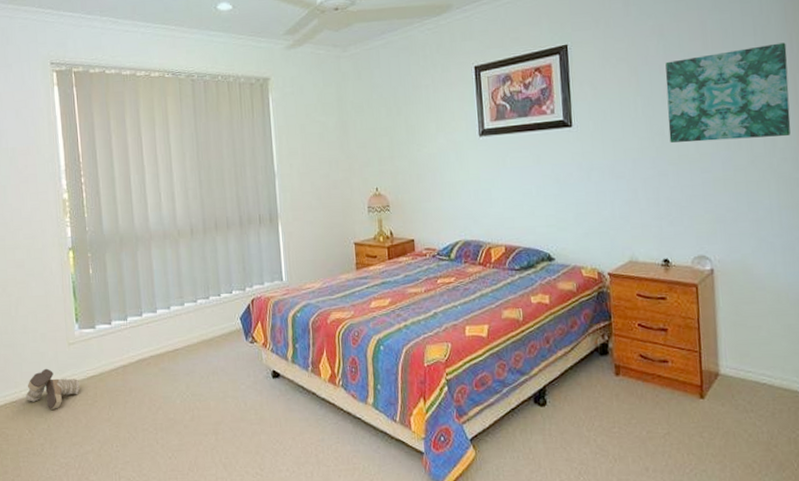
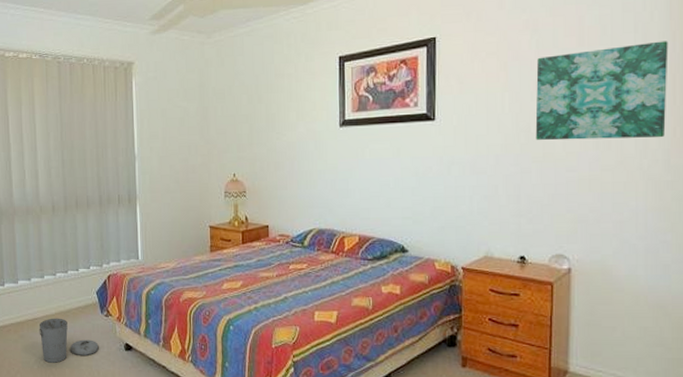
trash can: none [180,347,245,396] -> present [39,318,99,363]

